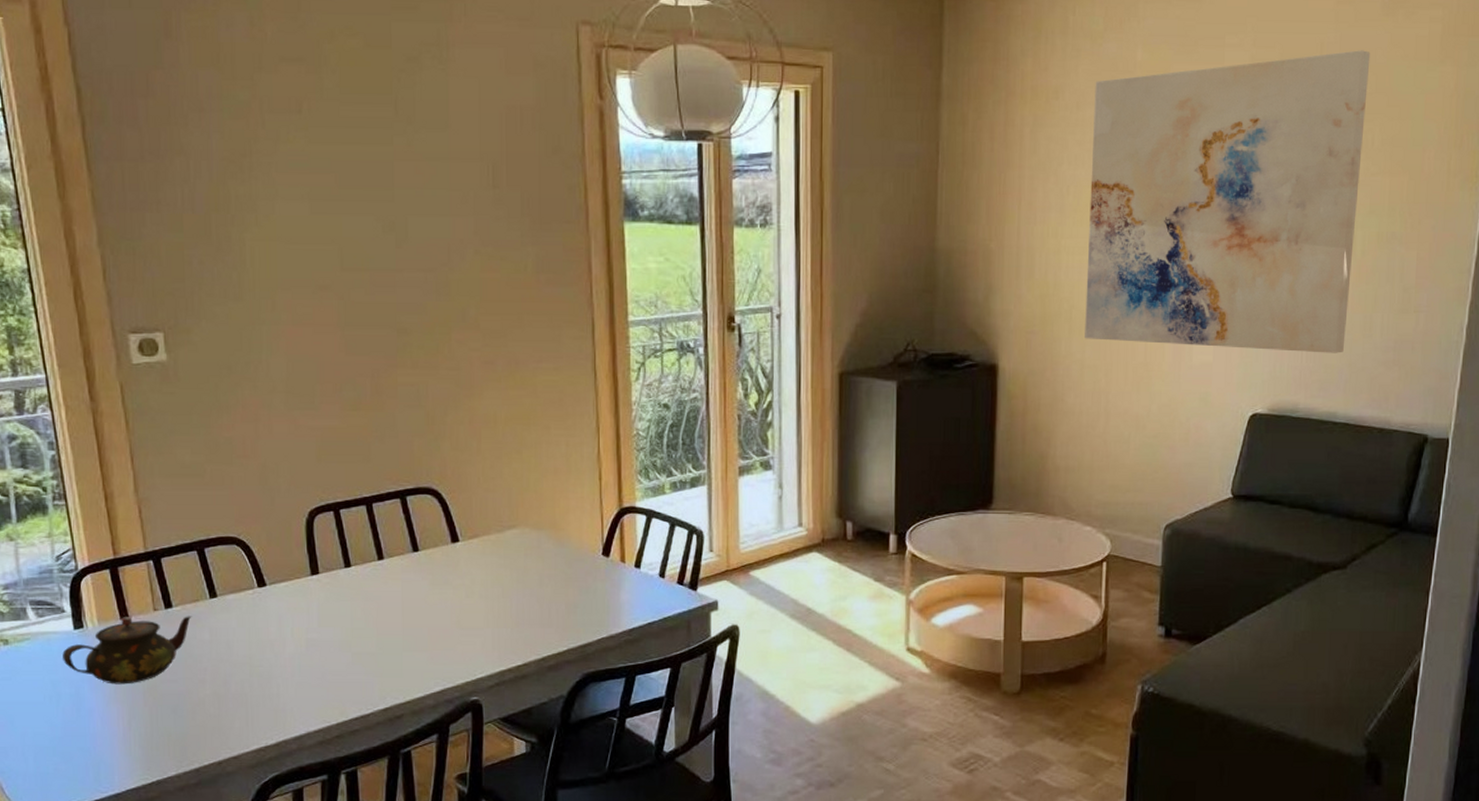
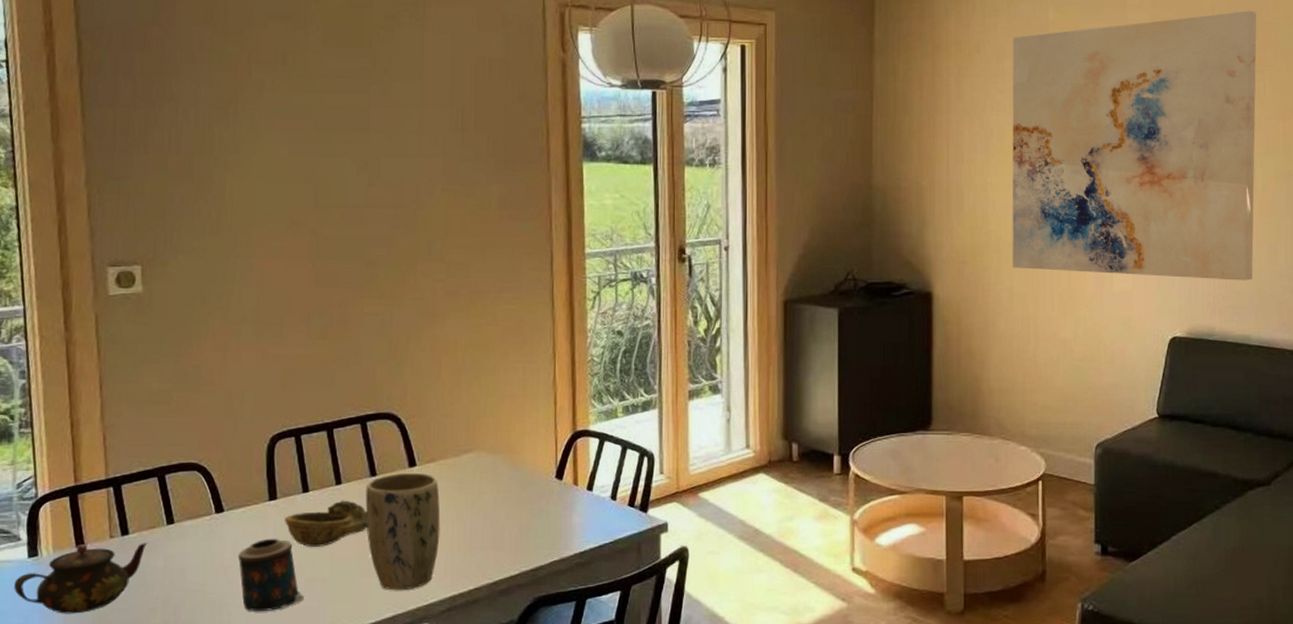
candle: none [283,613,352,684] -> present [237,538,304,611]
decorative bowl: none [328,575,413,622] -> present [285,500,368,547]
plant pot: none [409,548,486,665] -> present [365,472,441,591]

